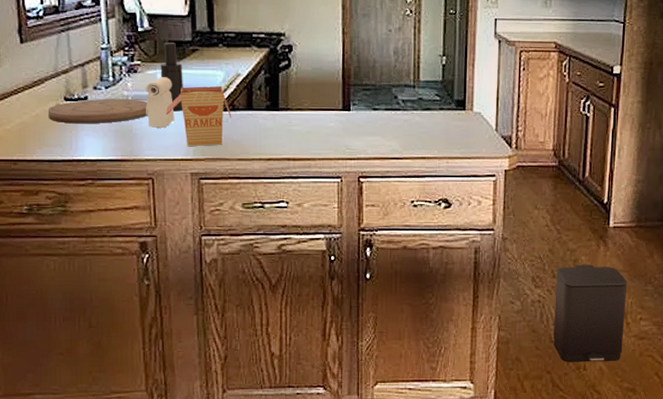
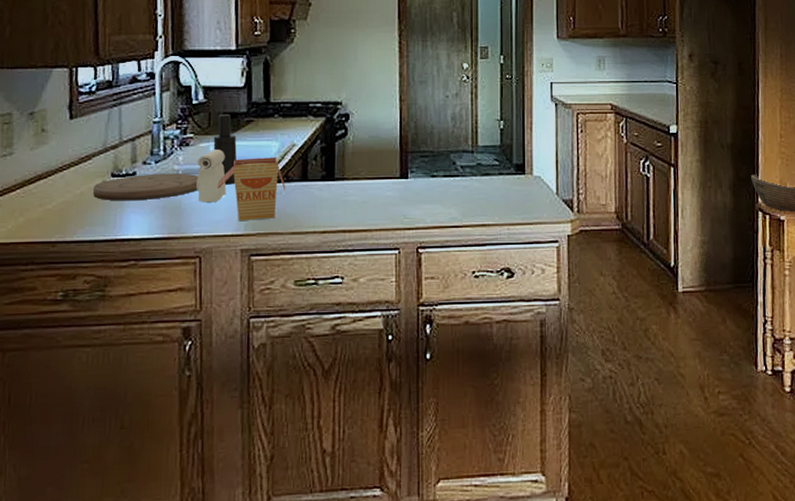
pedal bin: present [553,264,628,362] -> none [627,334,703,446]

